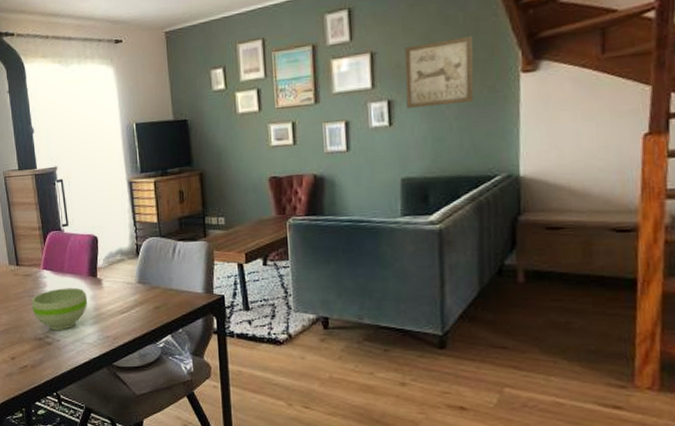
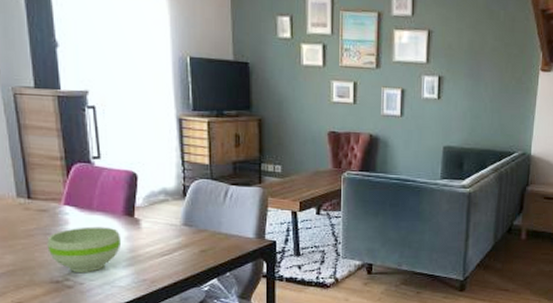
wall art: present [405,35,474,109] -> none [453,31,508,88]

